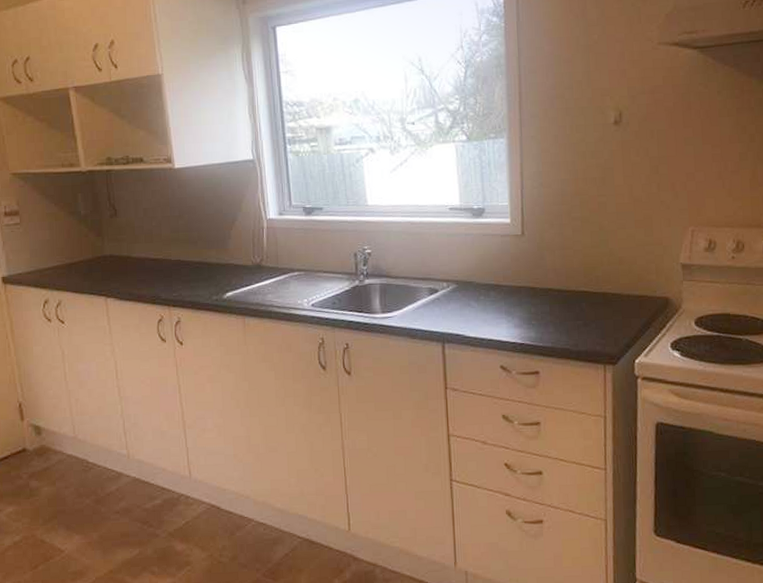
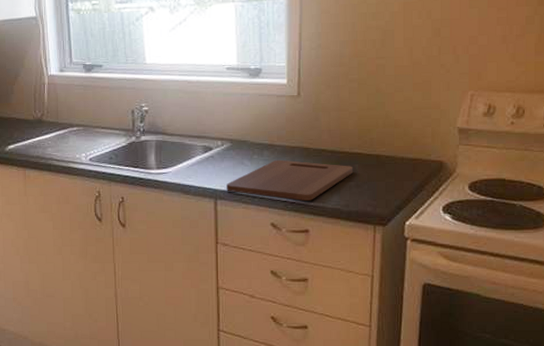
cutting board: none [454,300,581,342] -> present [226,159,354,201]

